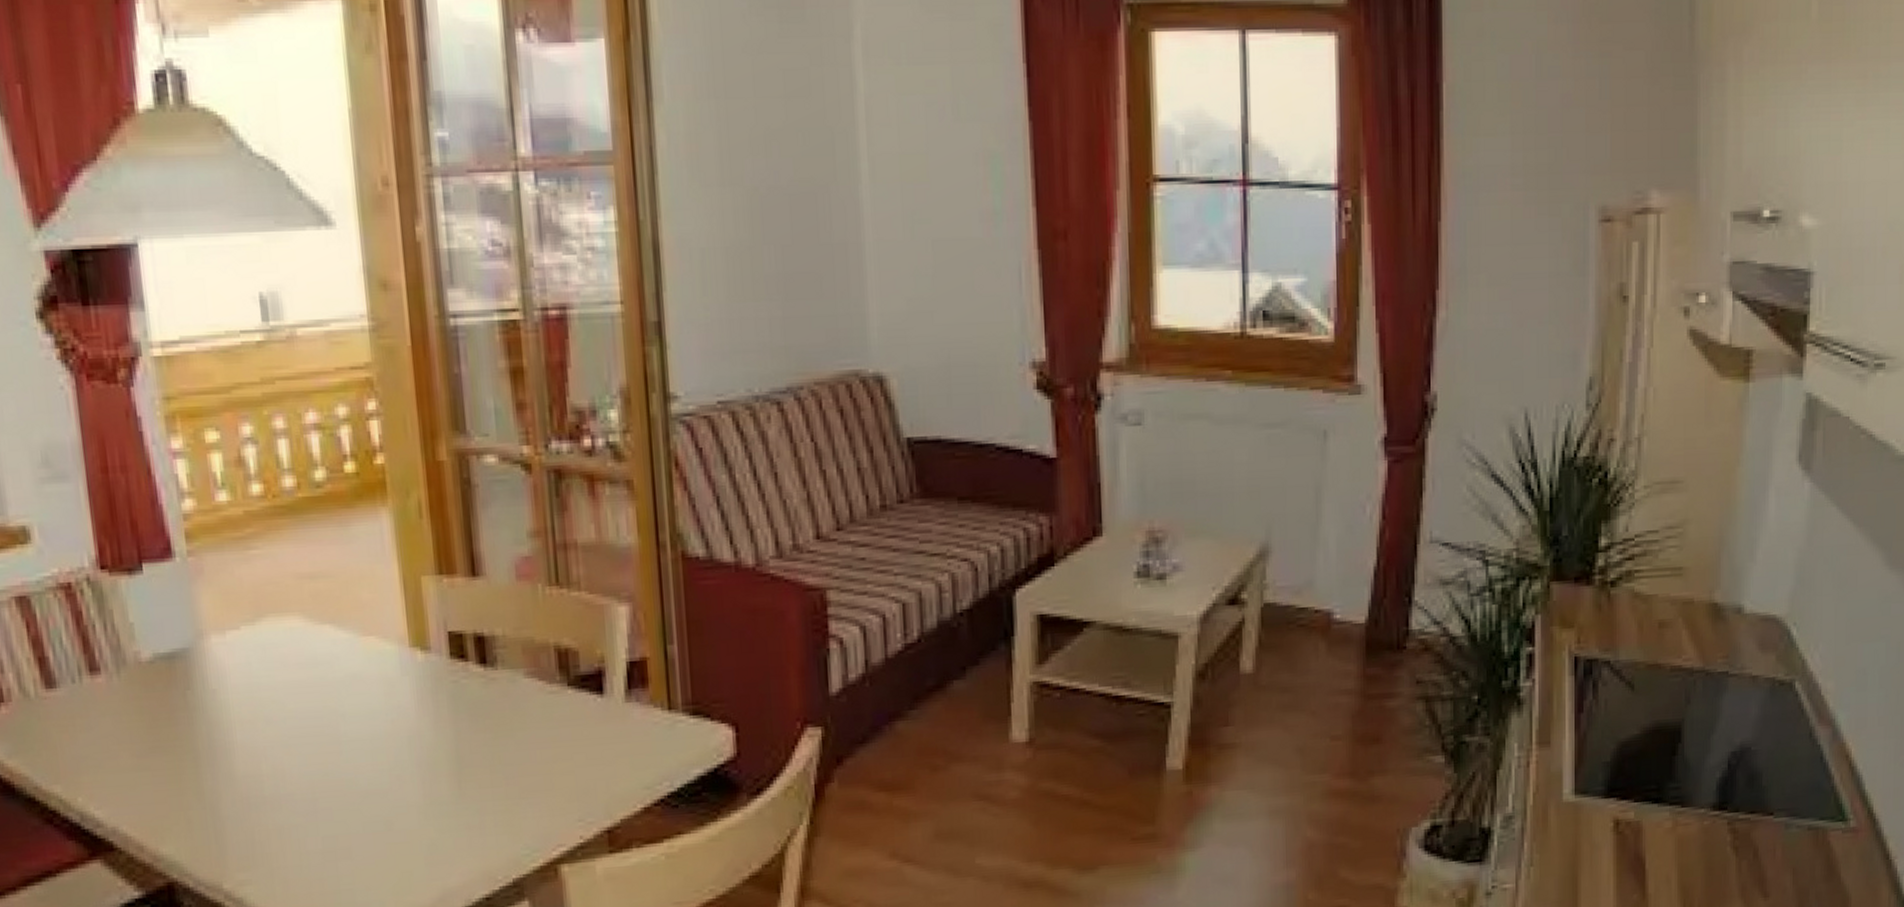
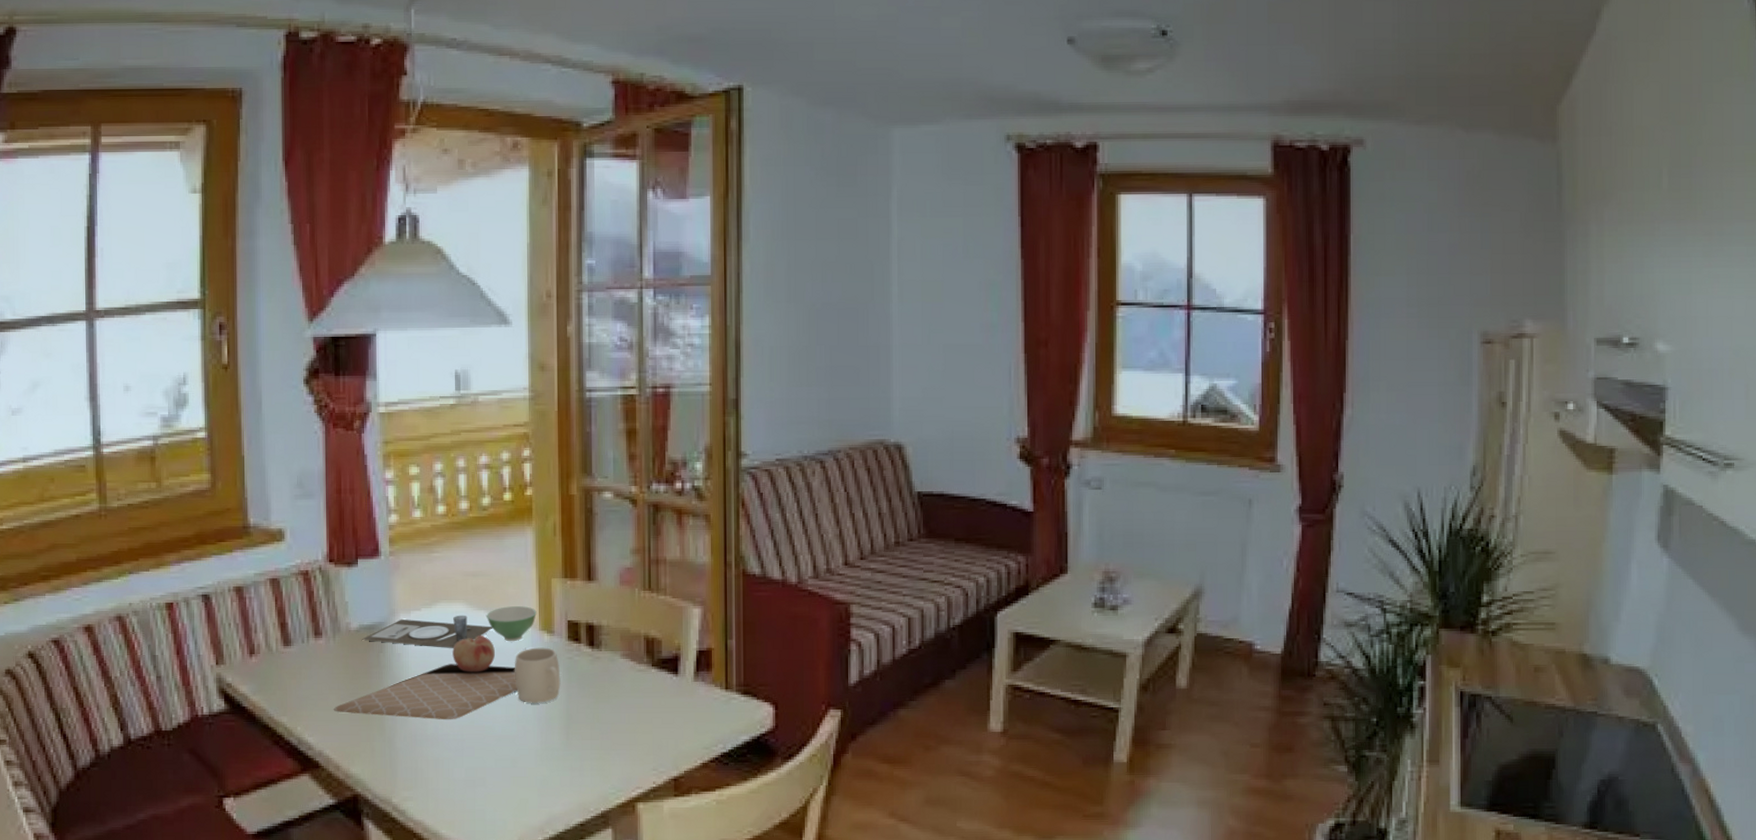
placemat: none [127,697,386,775] -> present [333,664,517,719]
place setting: none [158,632,344,679] -> present [361,615,492,648]
fruit: none [289,658,351,709] -> present [452,636,495,672]
bowl: none [334,616,404,665] -> present [487,606,537,642]
mug: none [378,669,445,746] -> present [514,647,561,704]

